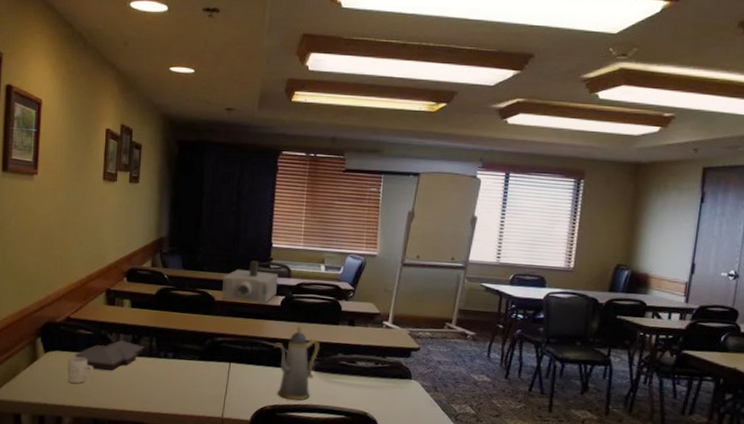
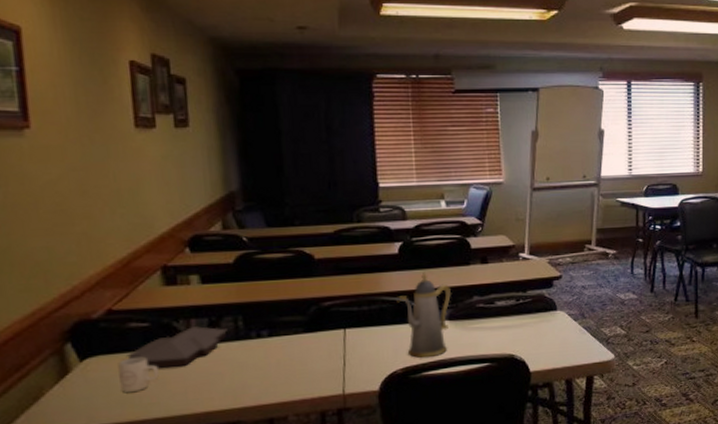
projector: present [222,260,279,303] -> none [322,205,392,256]

